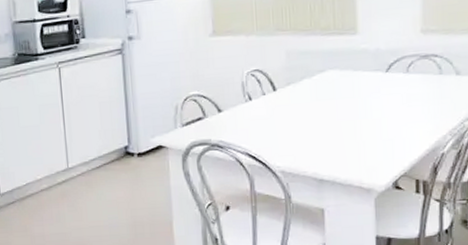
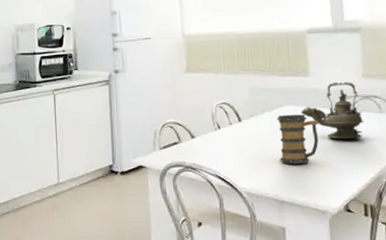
mug: none [318,80,367,138] -> present [277,114,319,164]
teapot: none [345,39,421,108] -> present [300,82,364,140]

